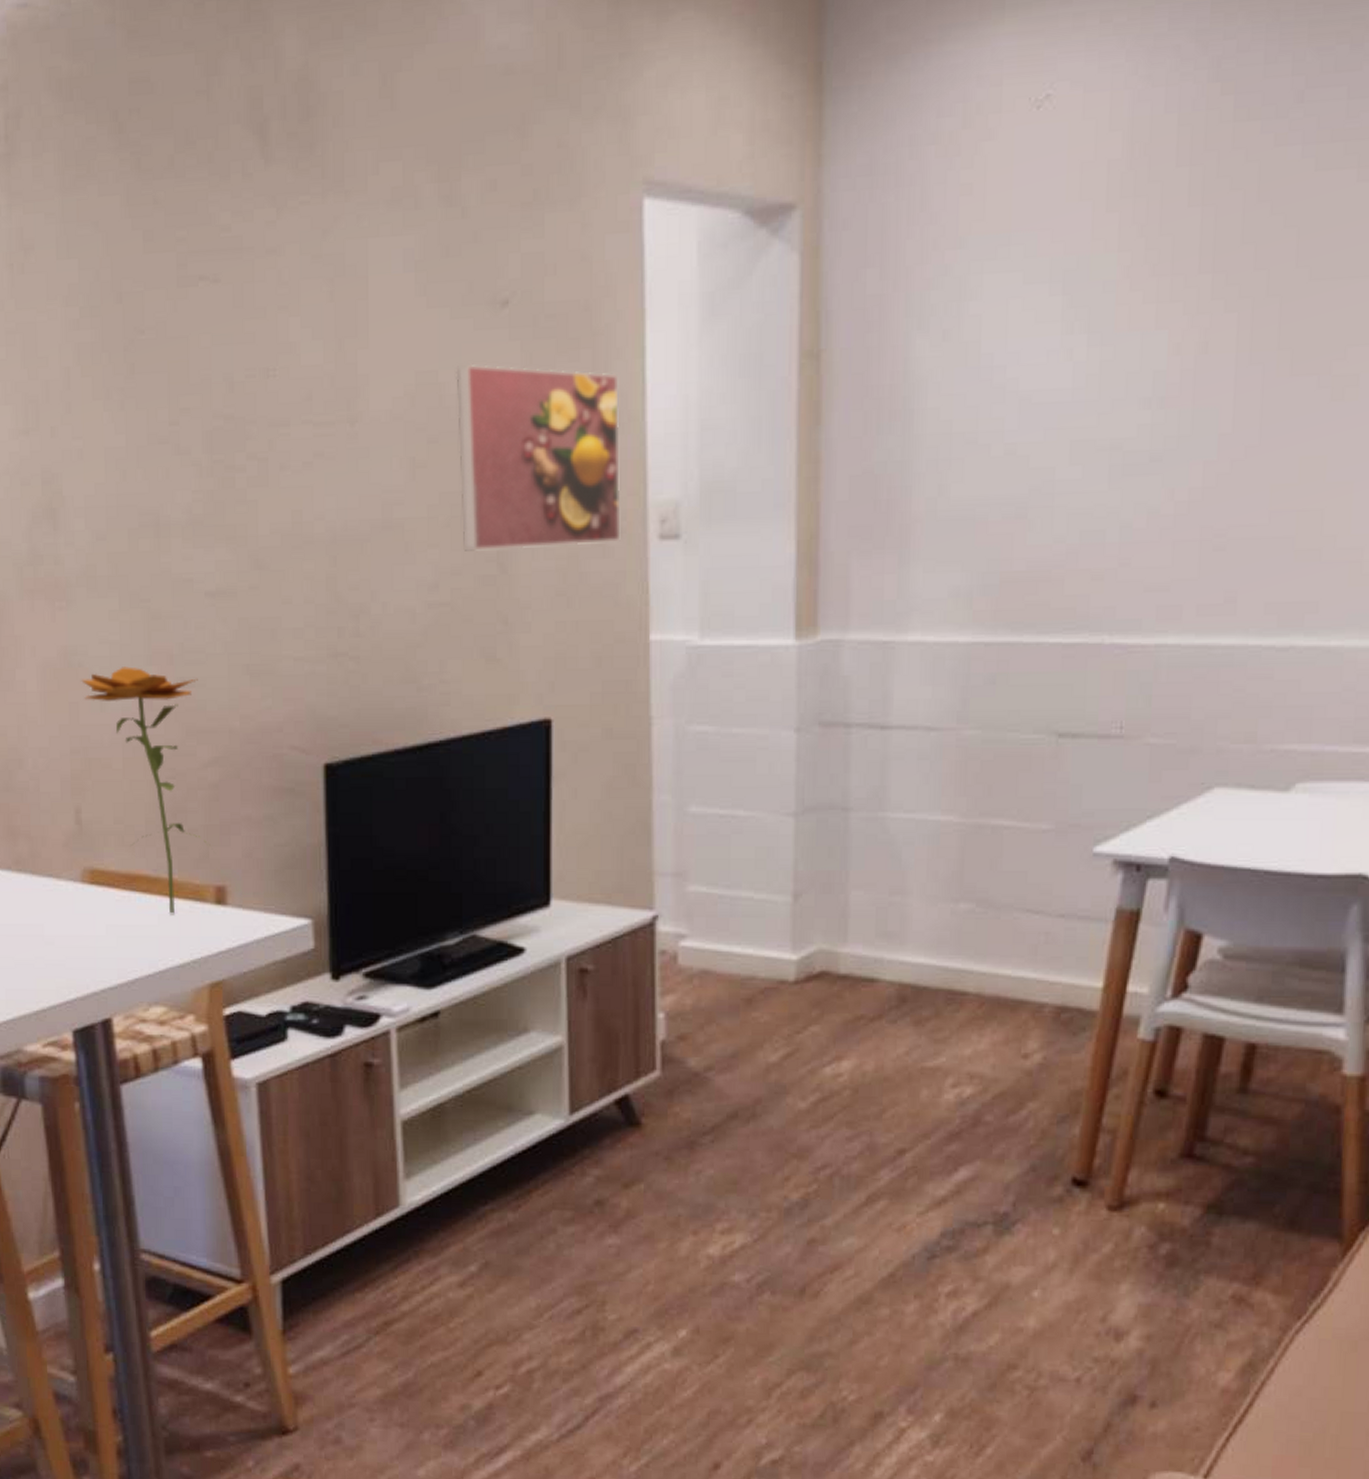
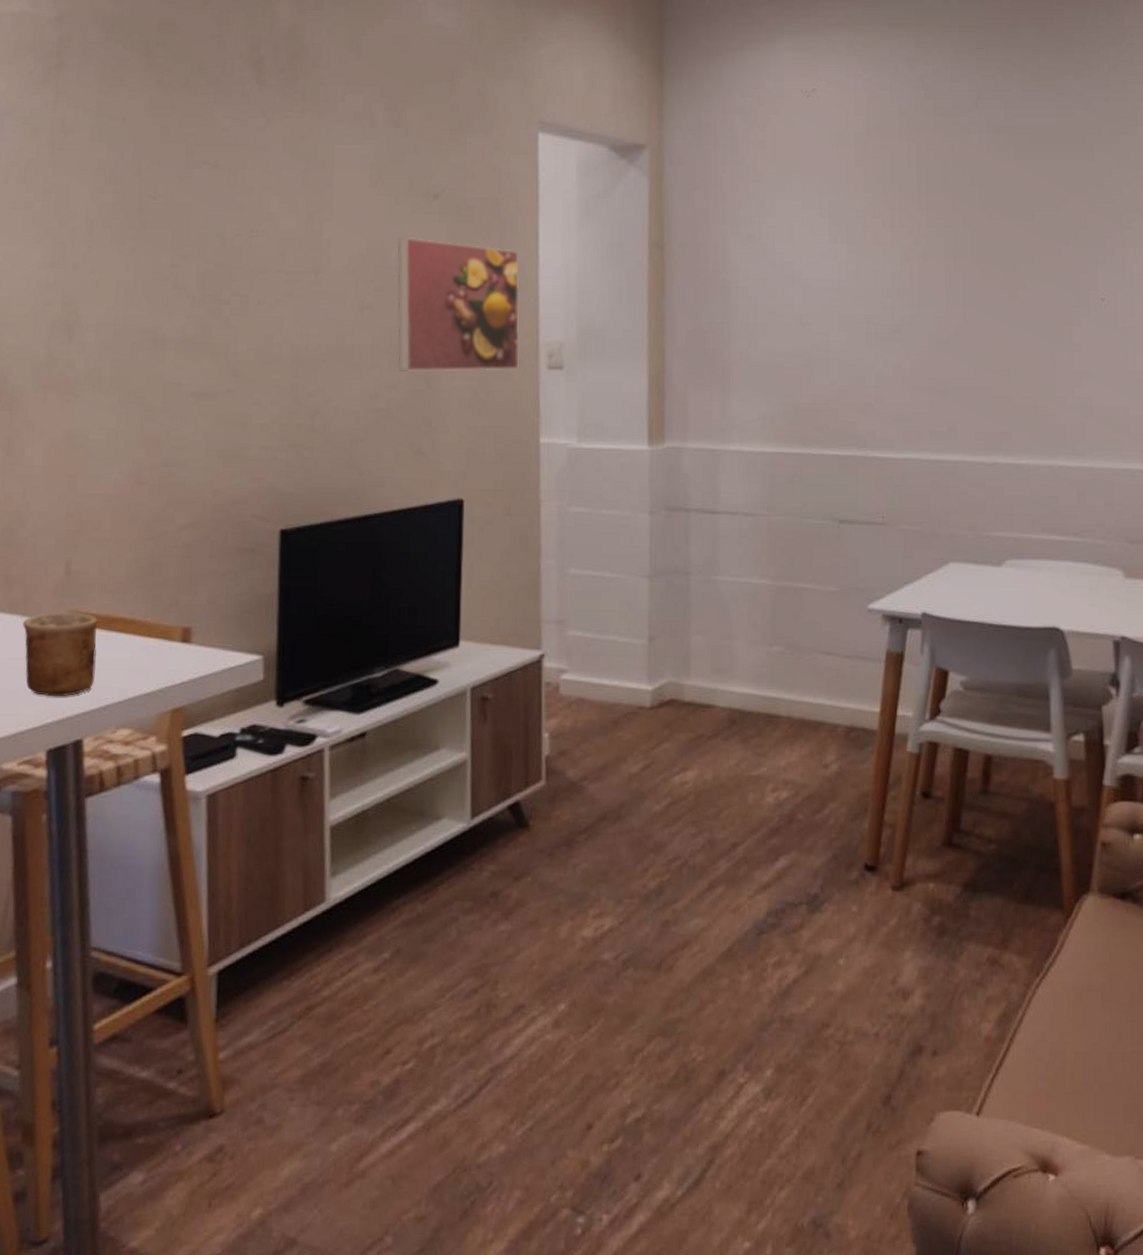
cup: none [32,869,119,969] -> present [22,612,98,697]
flower: present [81,666,211,915] -> none [81,448,181,651]

